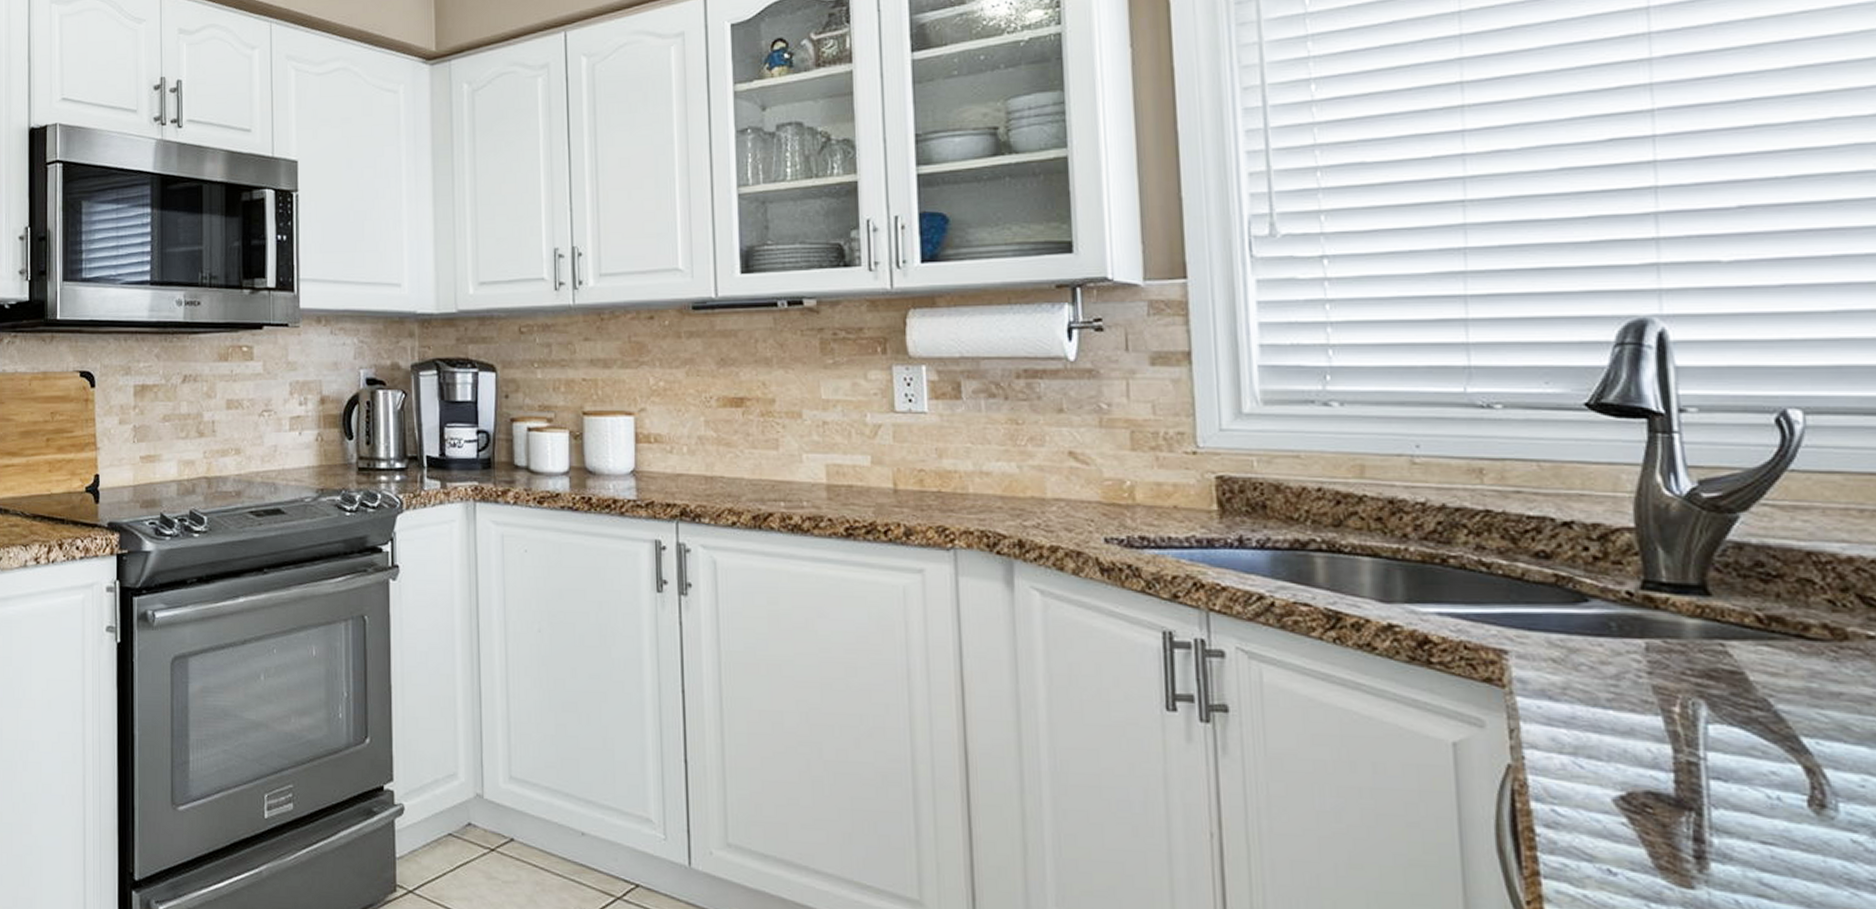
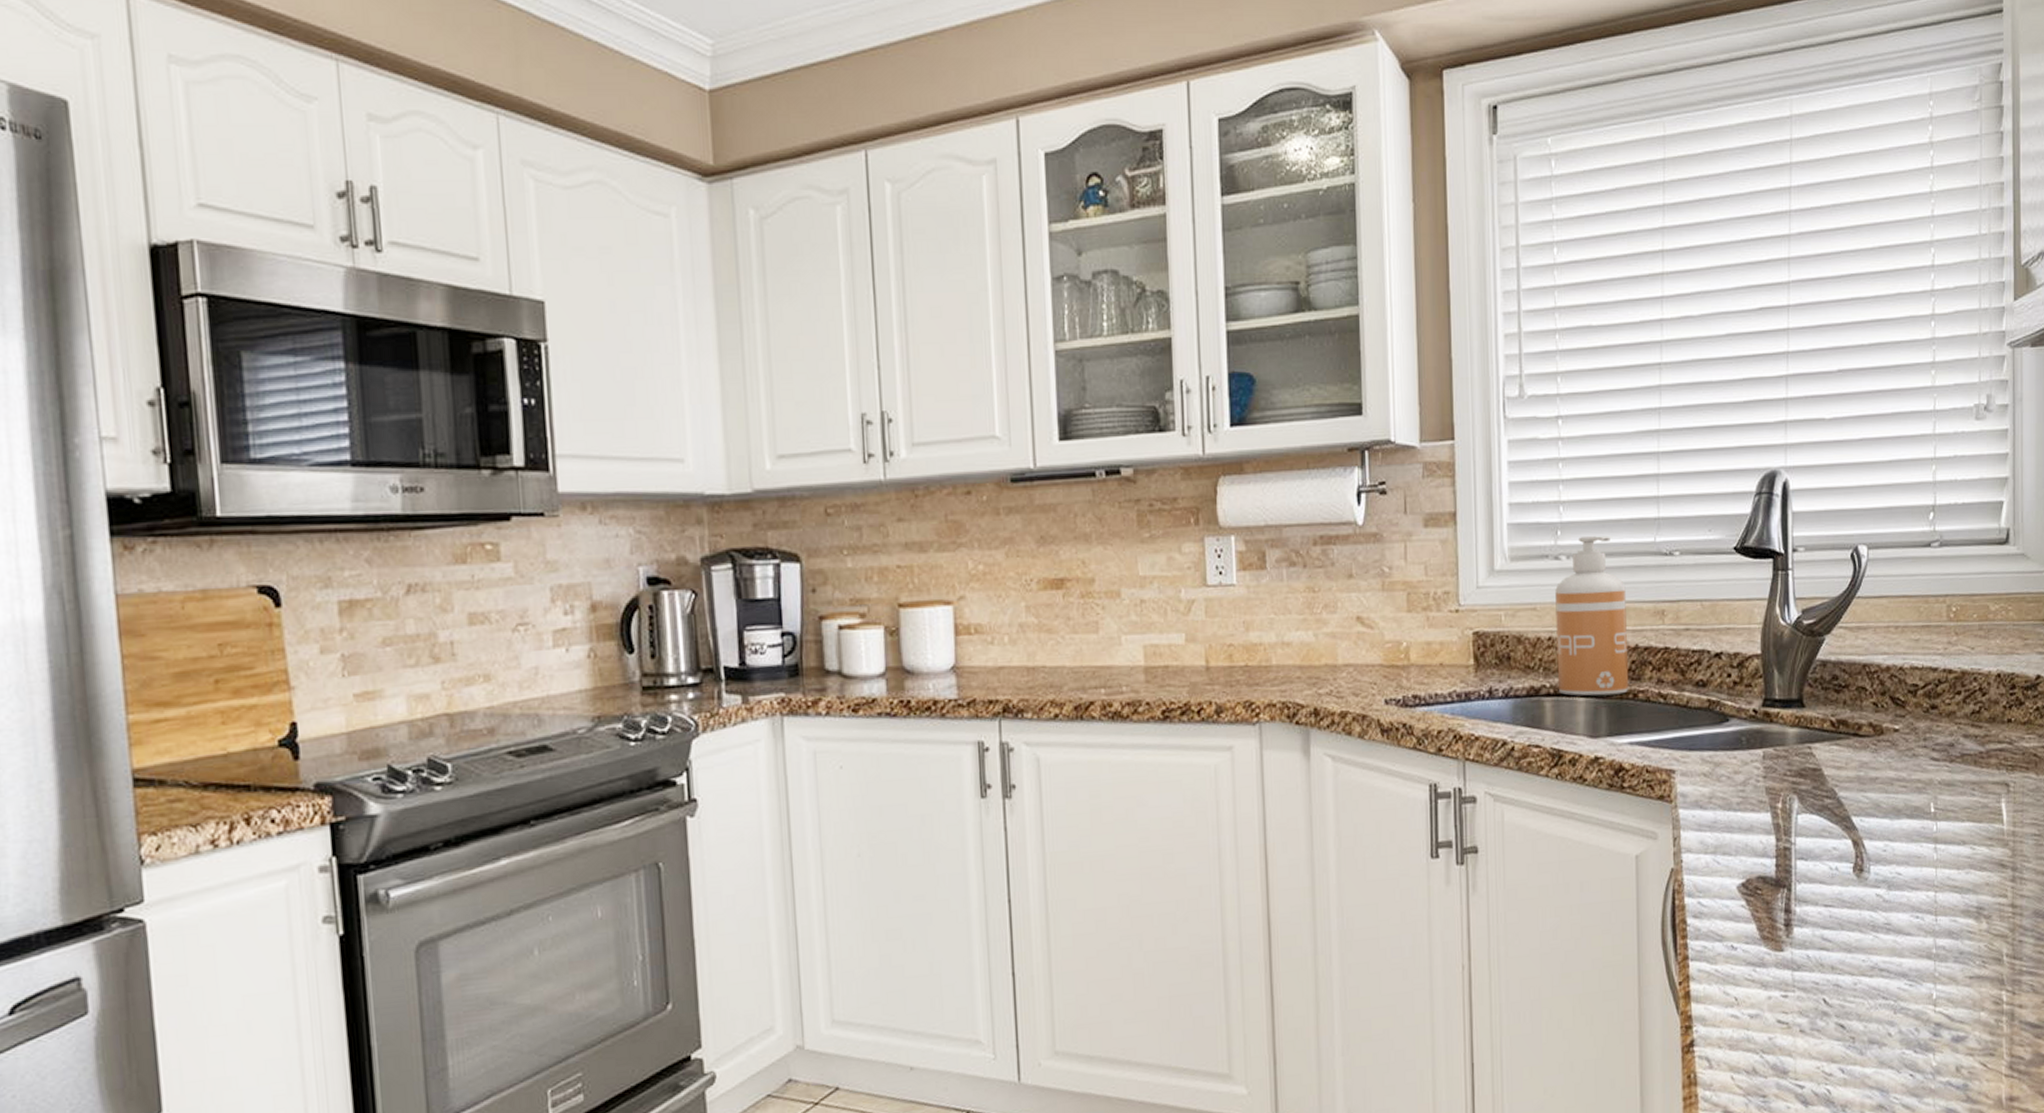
soap dispenser: none [1325,382,1435,558] -> present [1555,535,1629,697]

